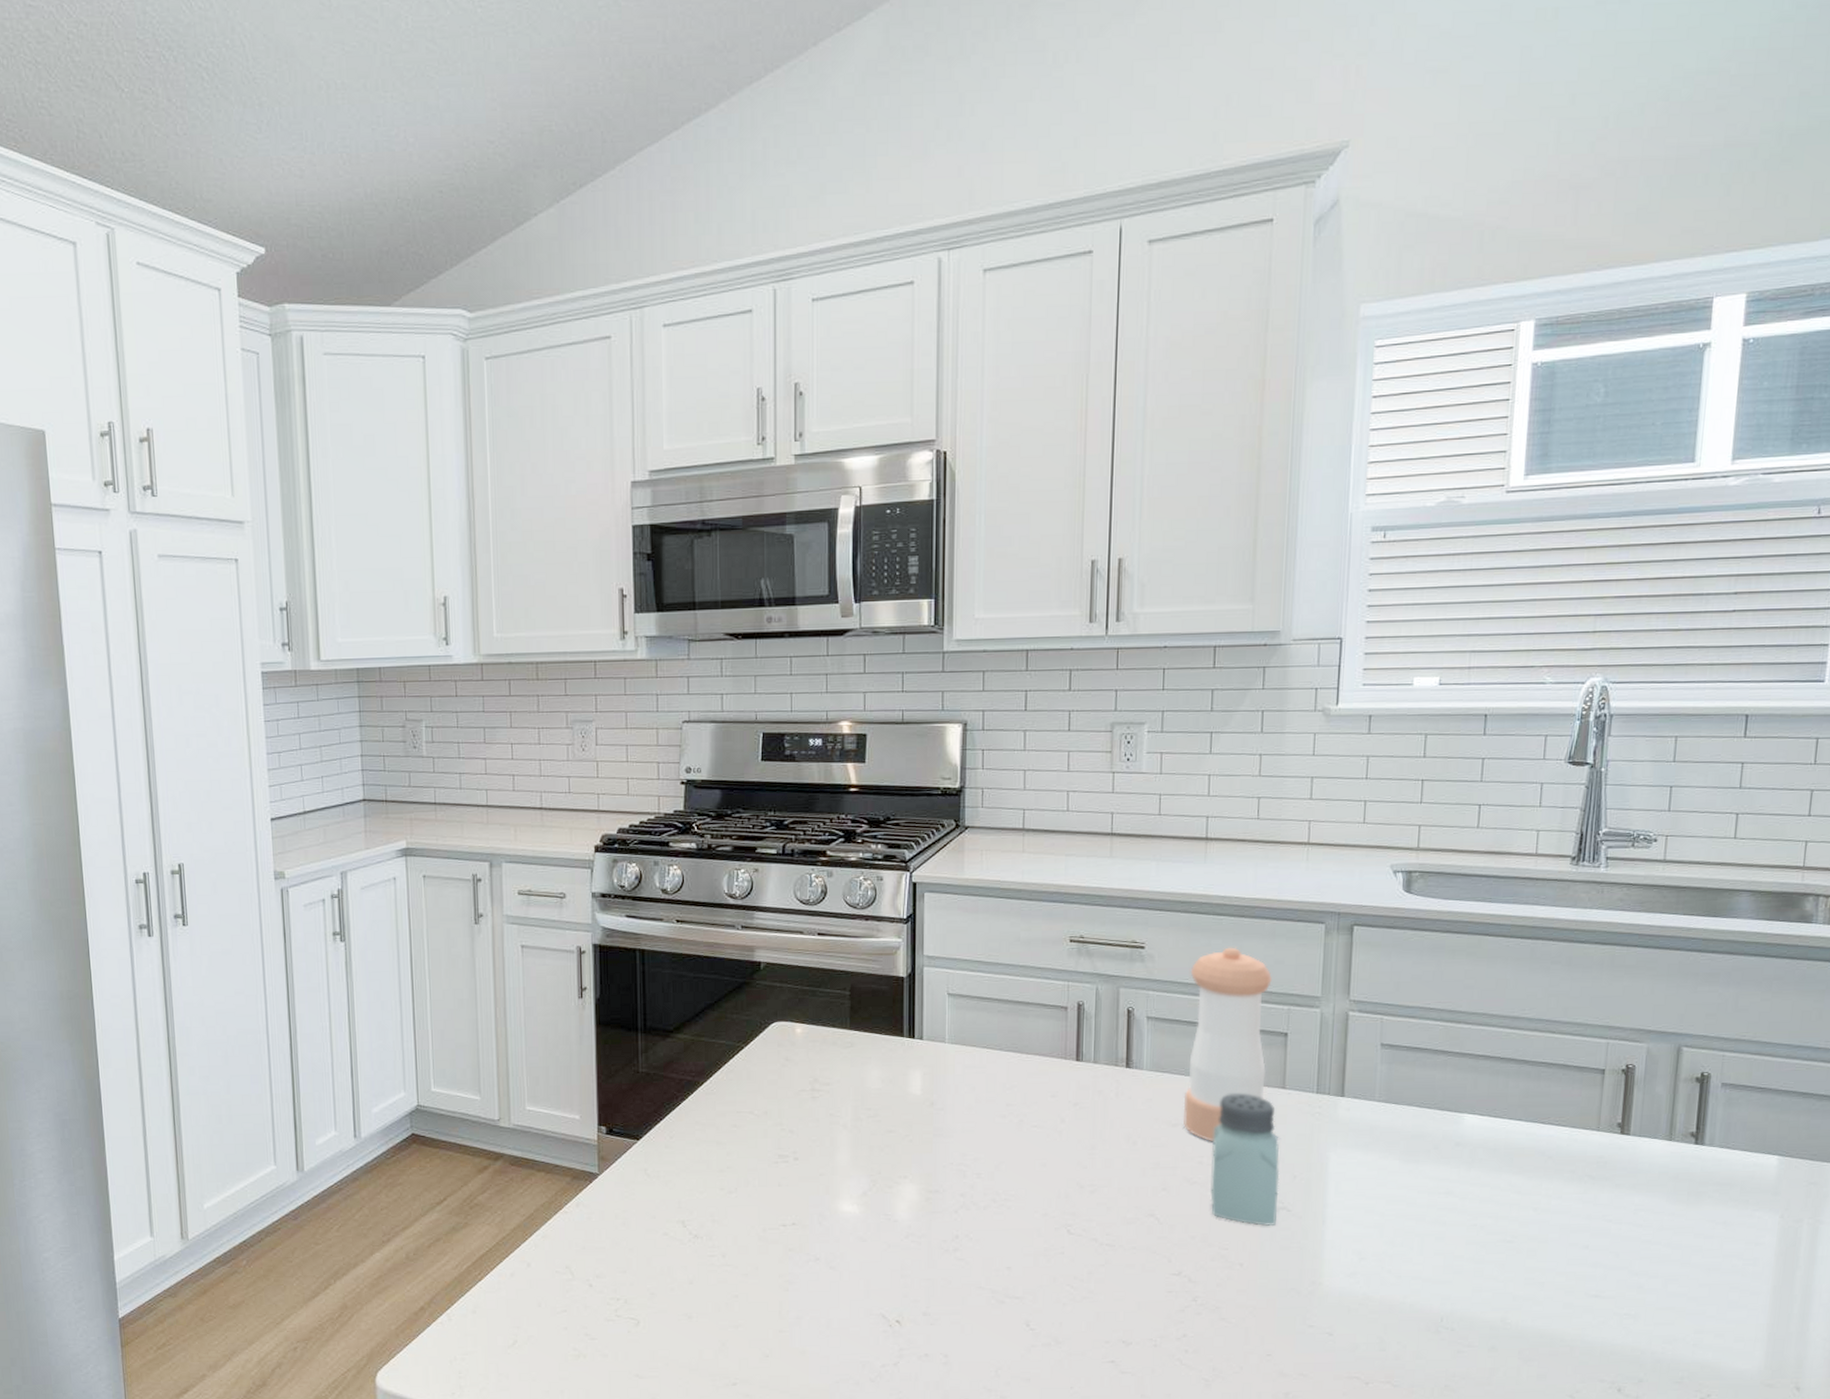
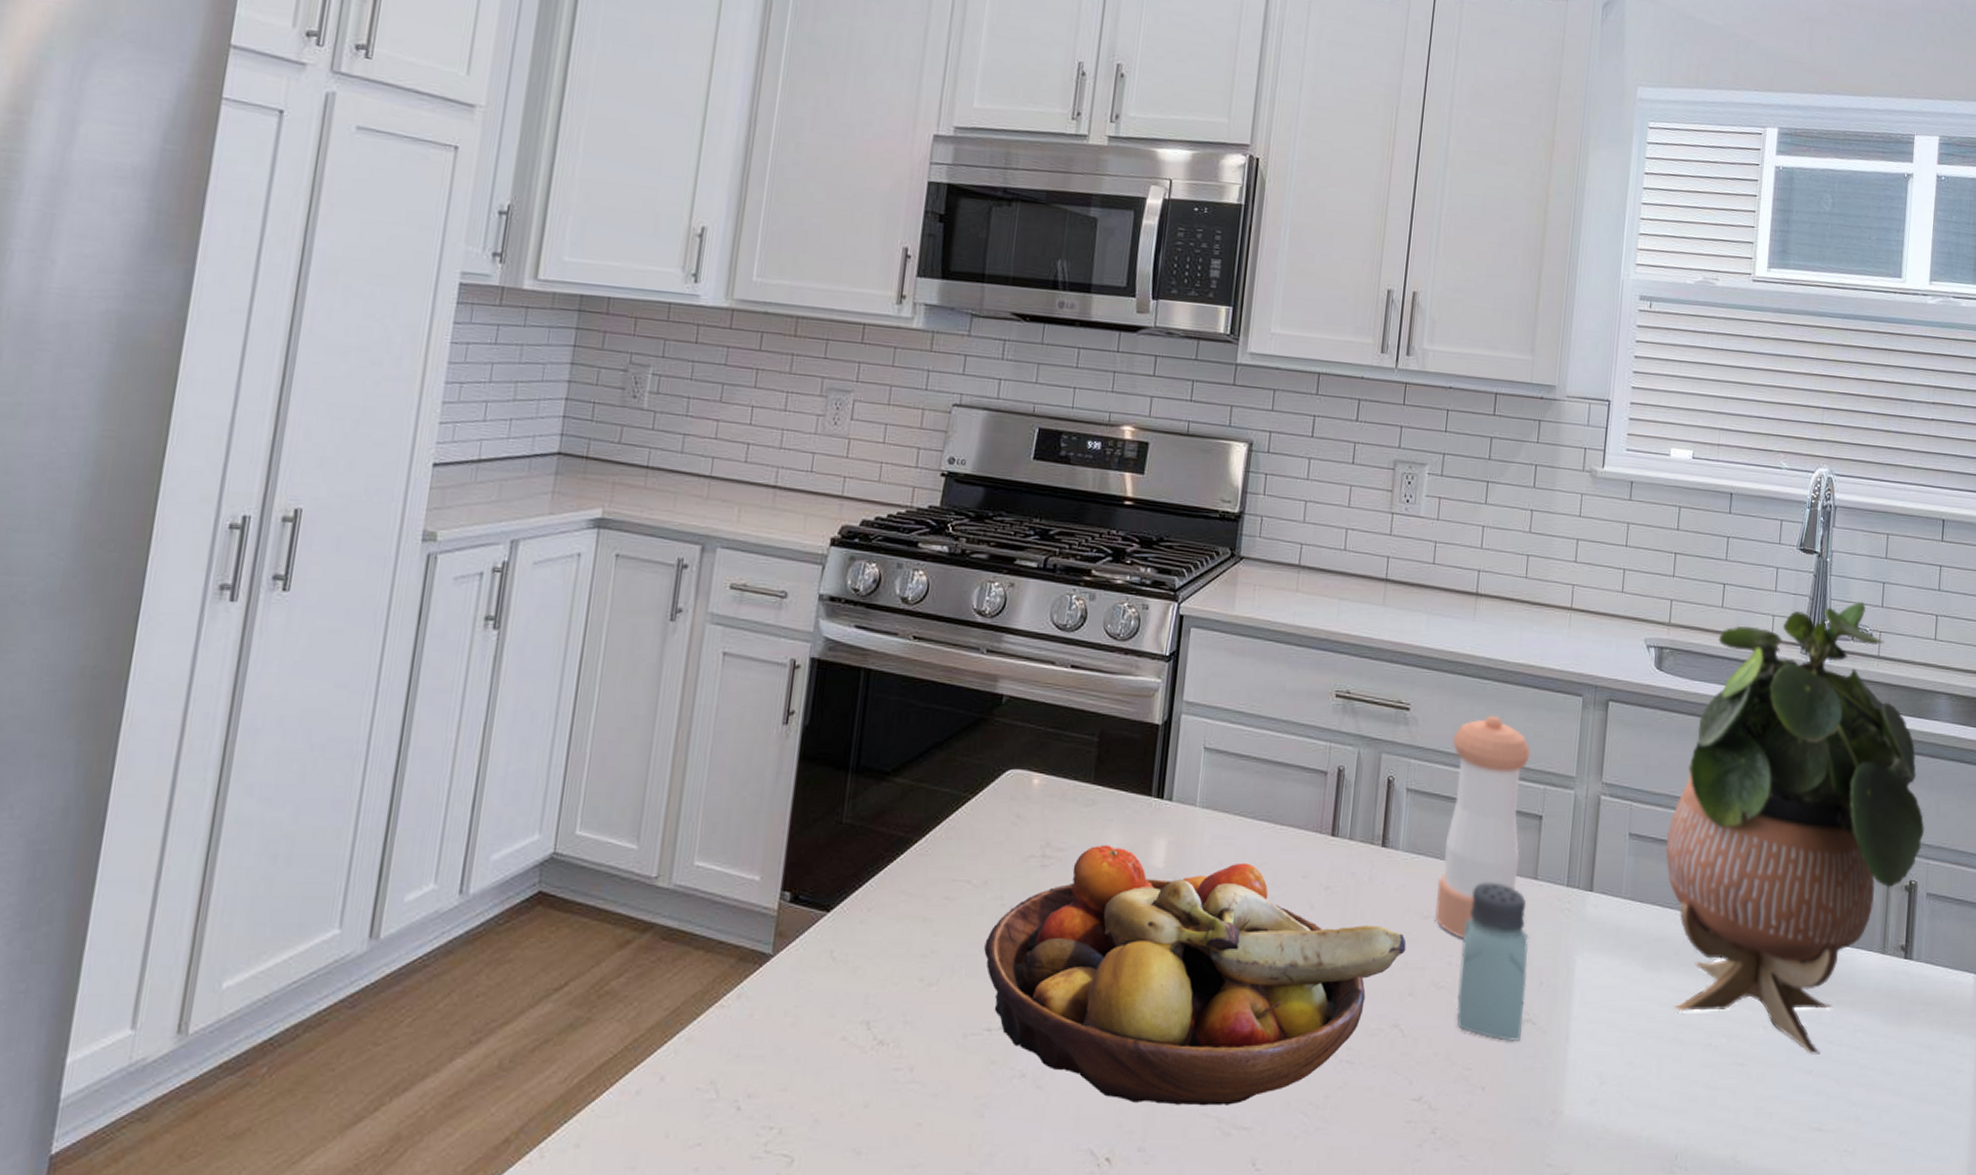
fruit bowl: none [772,1078,1157,1281] -> present [984,845,1407,1106]
potted plant: none [1420,807,1720,1232] -> present [1665,601,1924,1054]

